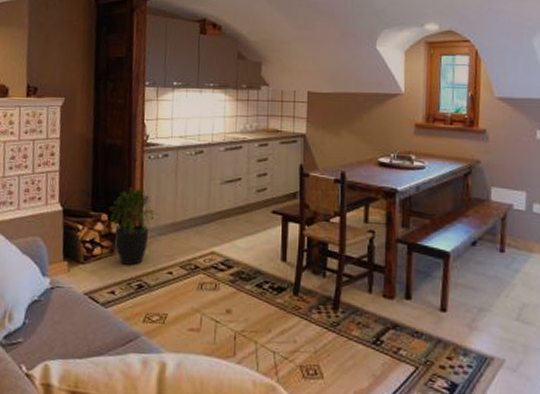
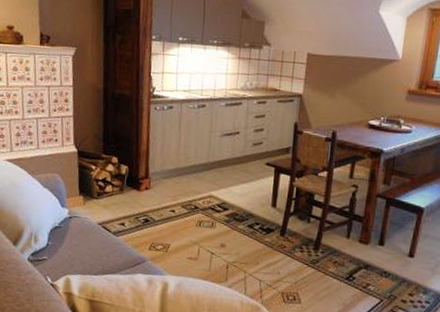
potted plant: present [109,187,158,265] -> none [119,135,163,203]

